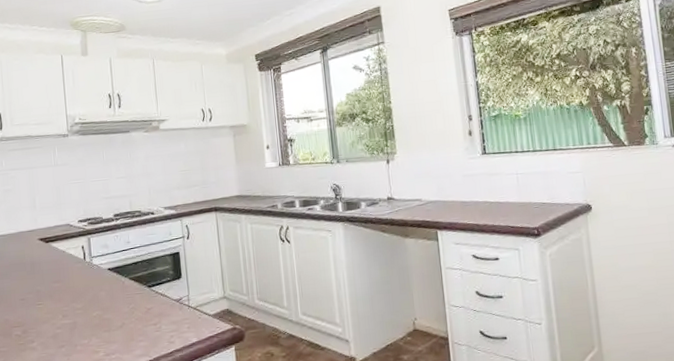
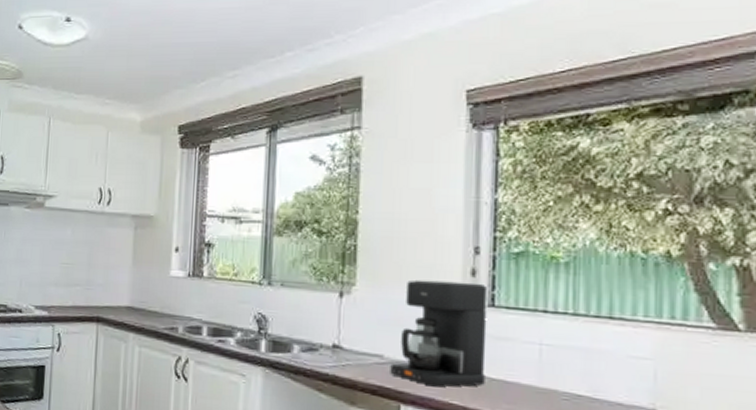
coffee maker: none [427,140,488,215] -> present [390,279,488,387]

